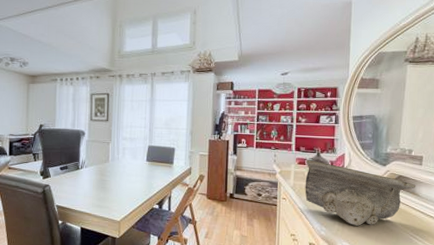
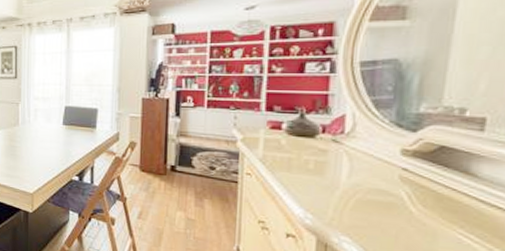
decorative bowl: present [305,159,416,226] -> none [280,122,472,216]

